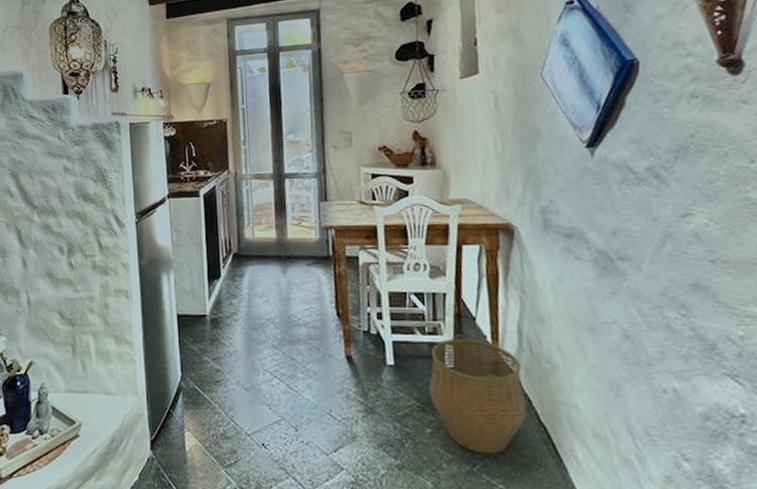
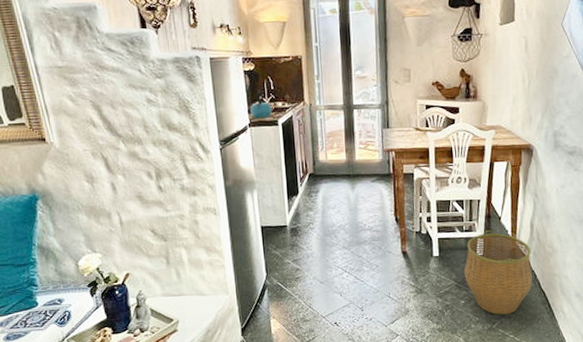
kettle: none [169,157,194,190] -> present [250,90,273,120]

